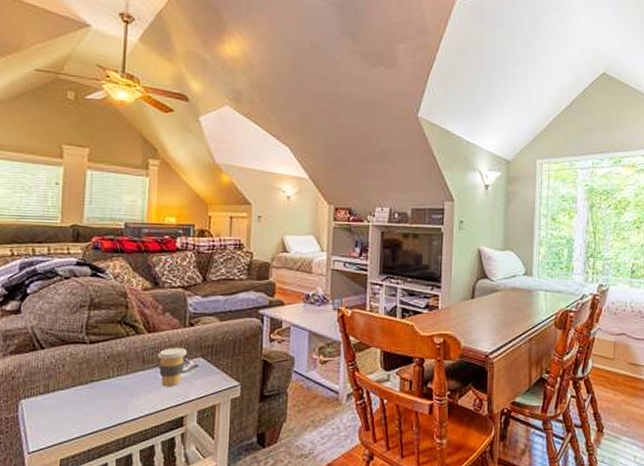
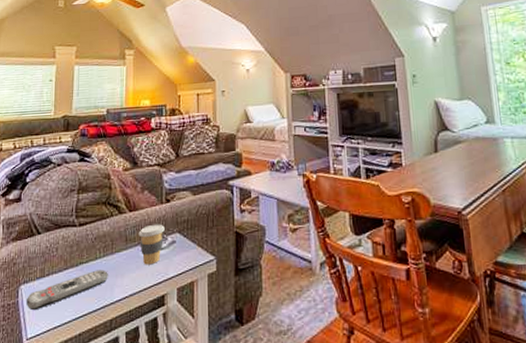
remote control: none [28,389,122,426] -> present [27,269,108,311]

